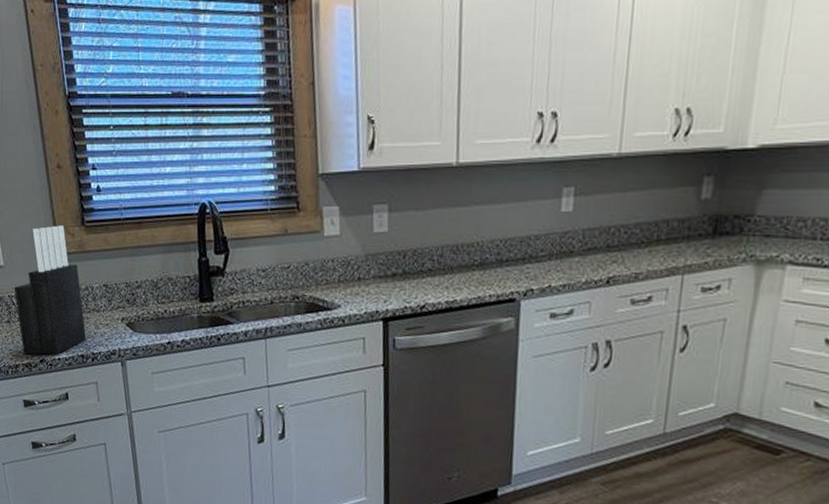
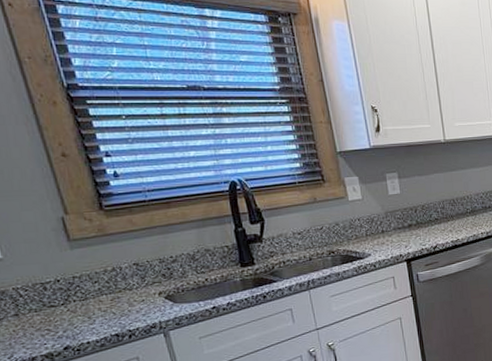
knife block: present [14,225,86,355] -> none [19,212,119,345]

